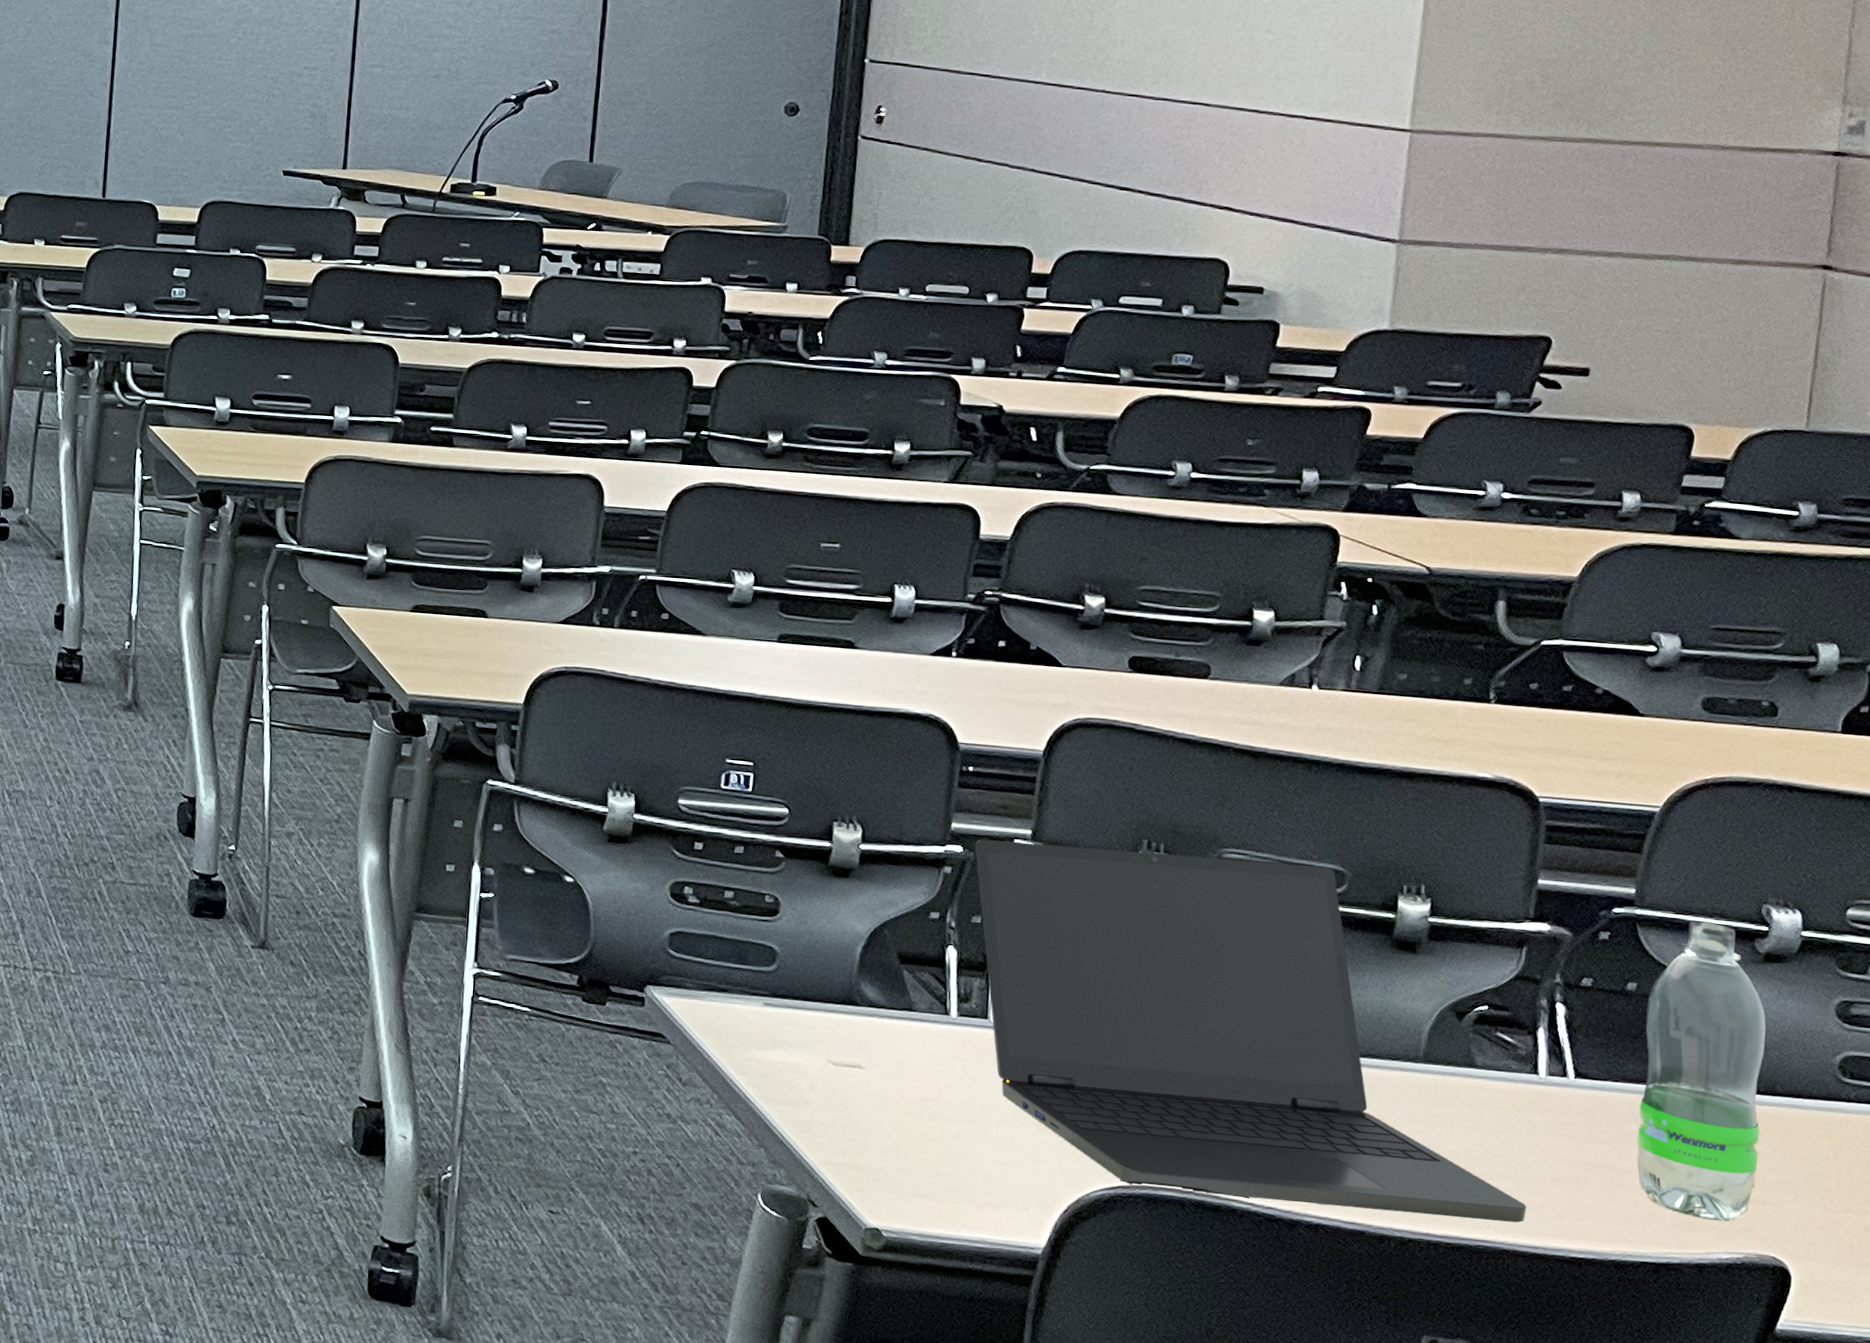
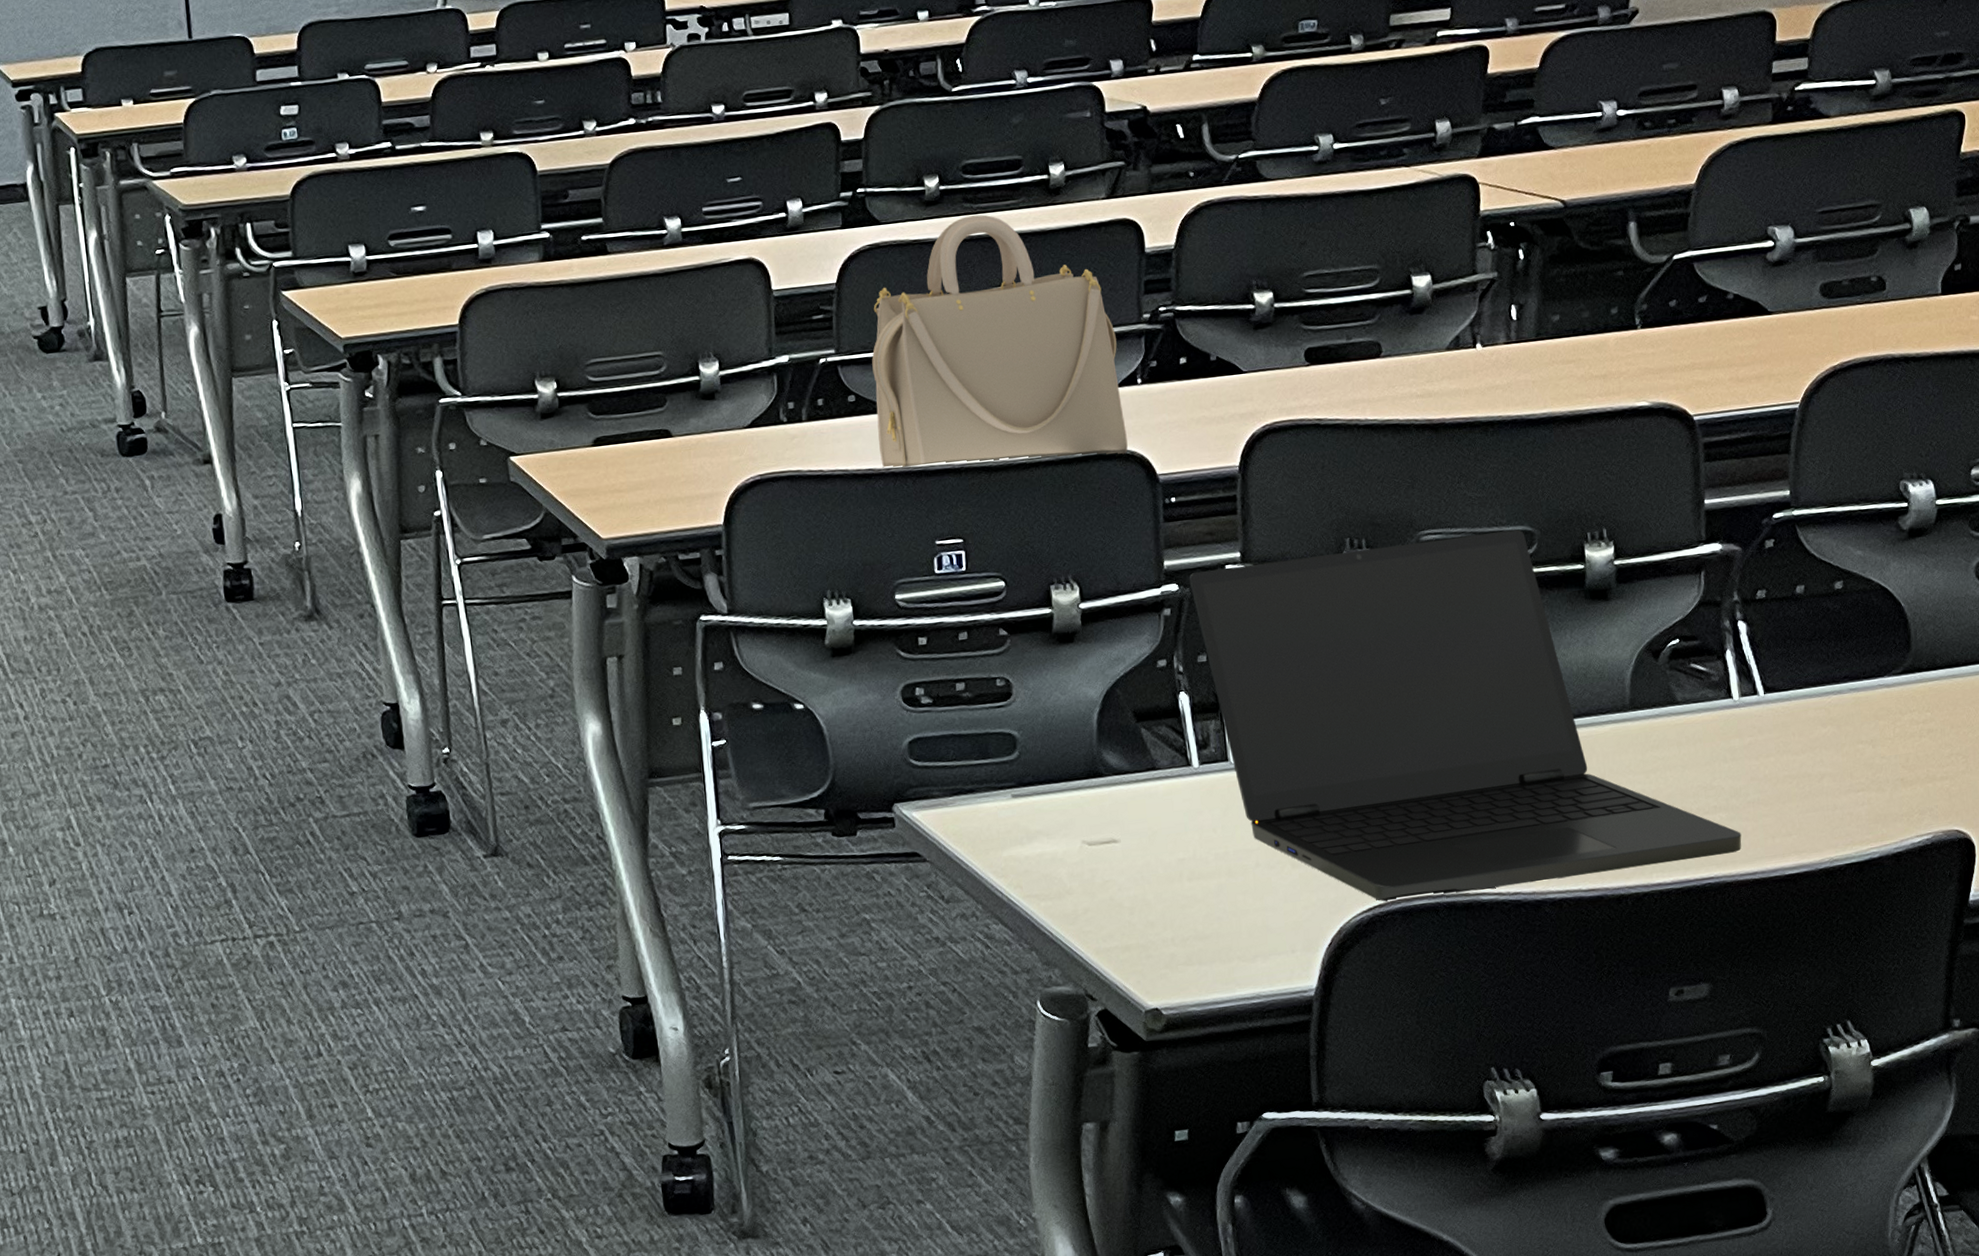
handbag: none [684,474,937,718] -> present [872,214,1128,468]
bottle: present [1637,921,1766,1222] -> none [1816,509,1932,808]

